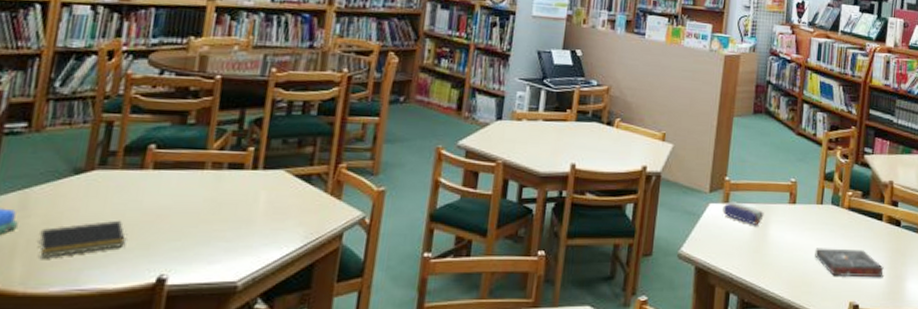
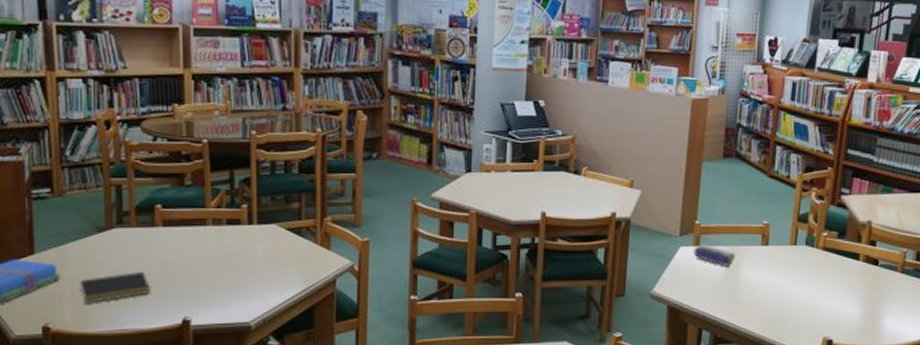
book: present [815,248,884,278] -> none [788,287,860,315]

